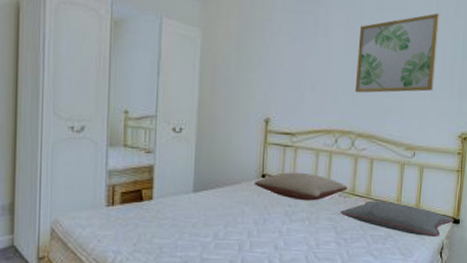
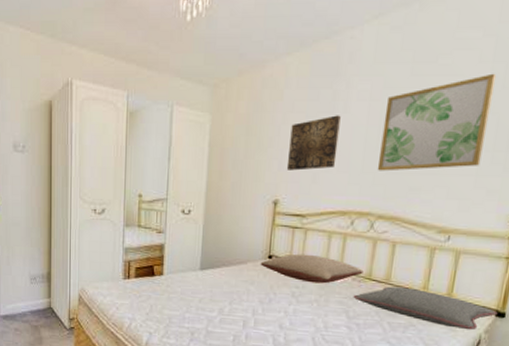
wall art: none [276,39,322,90] -> present [286,115,341,171]

